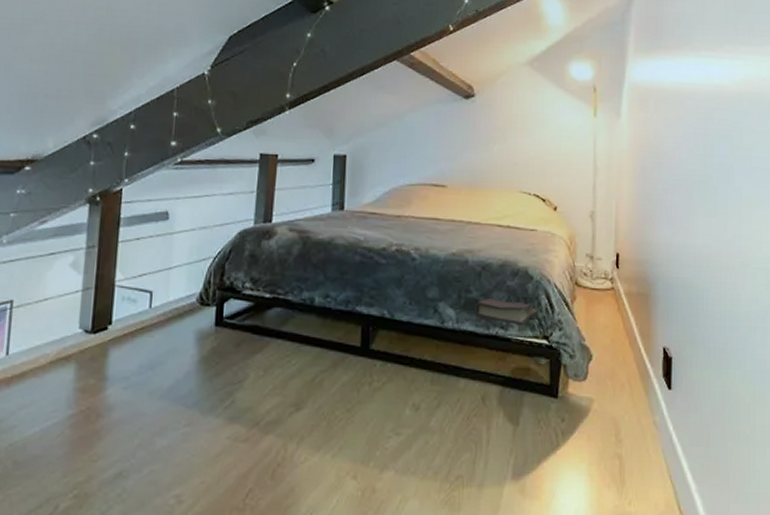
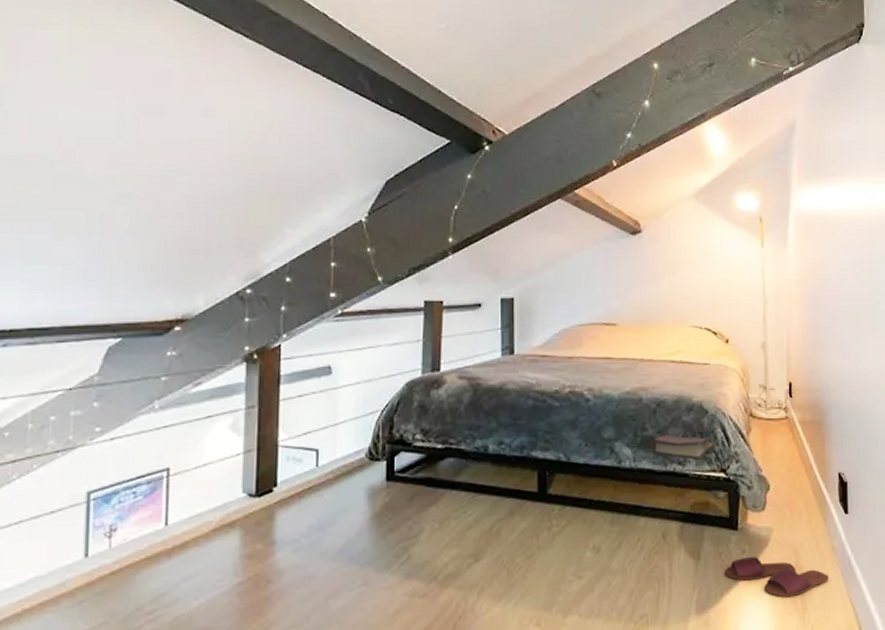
slippers: none [543,425,649,469] -> present [725,556,829,597]

